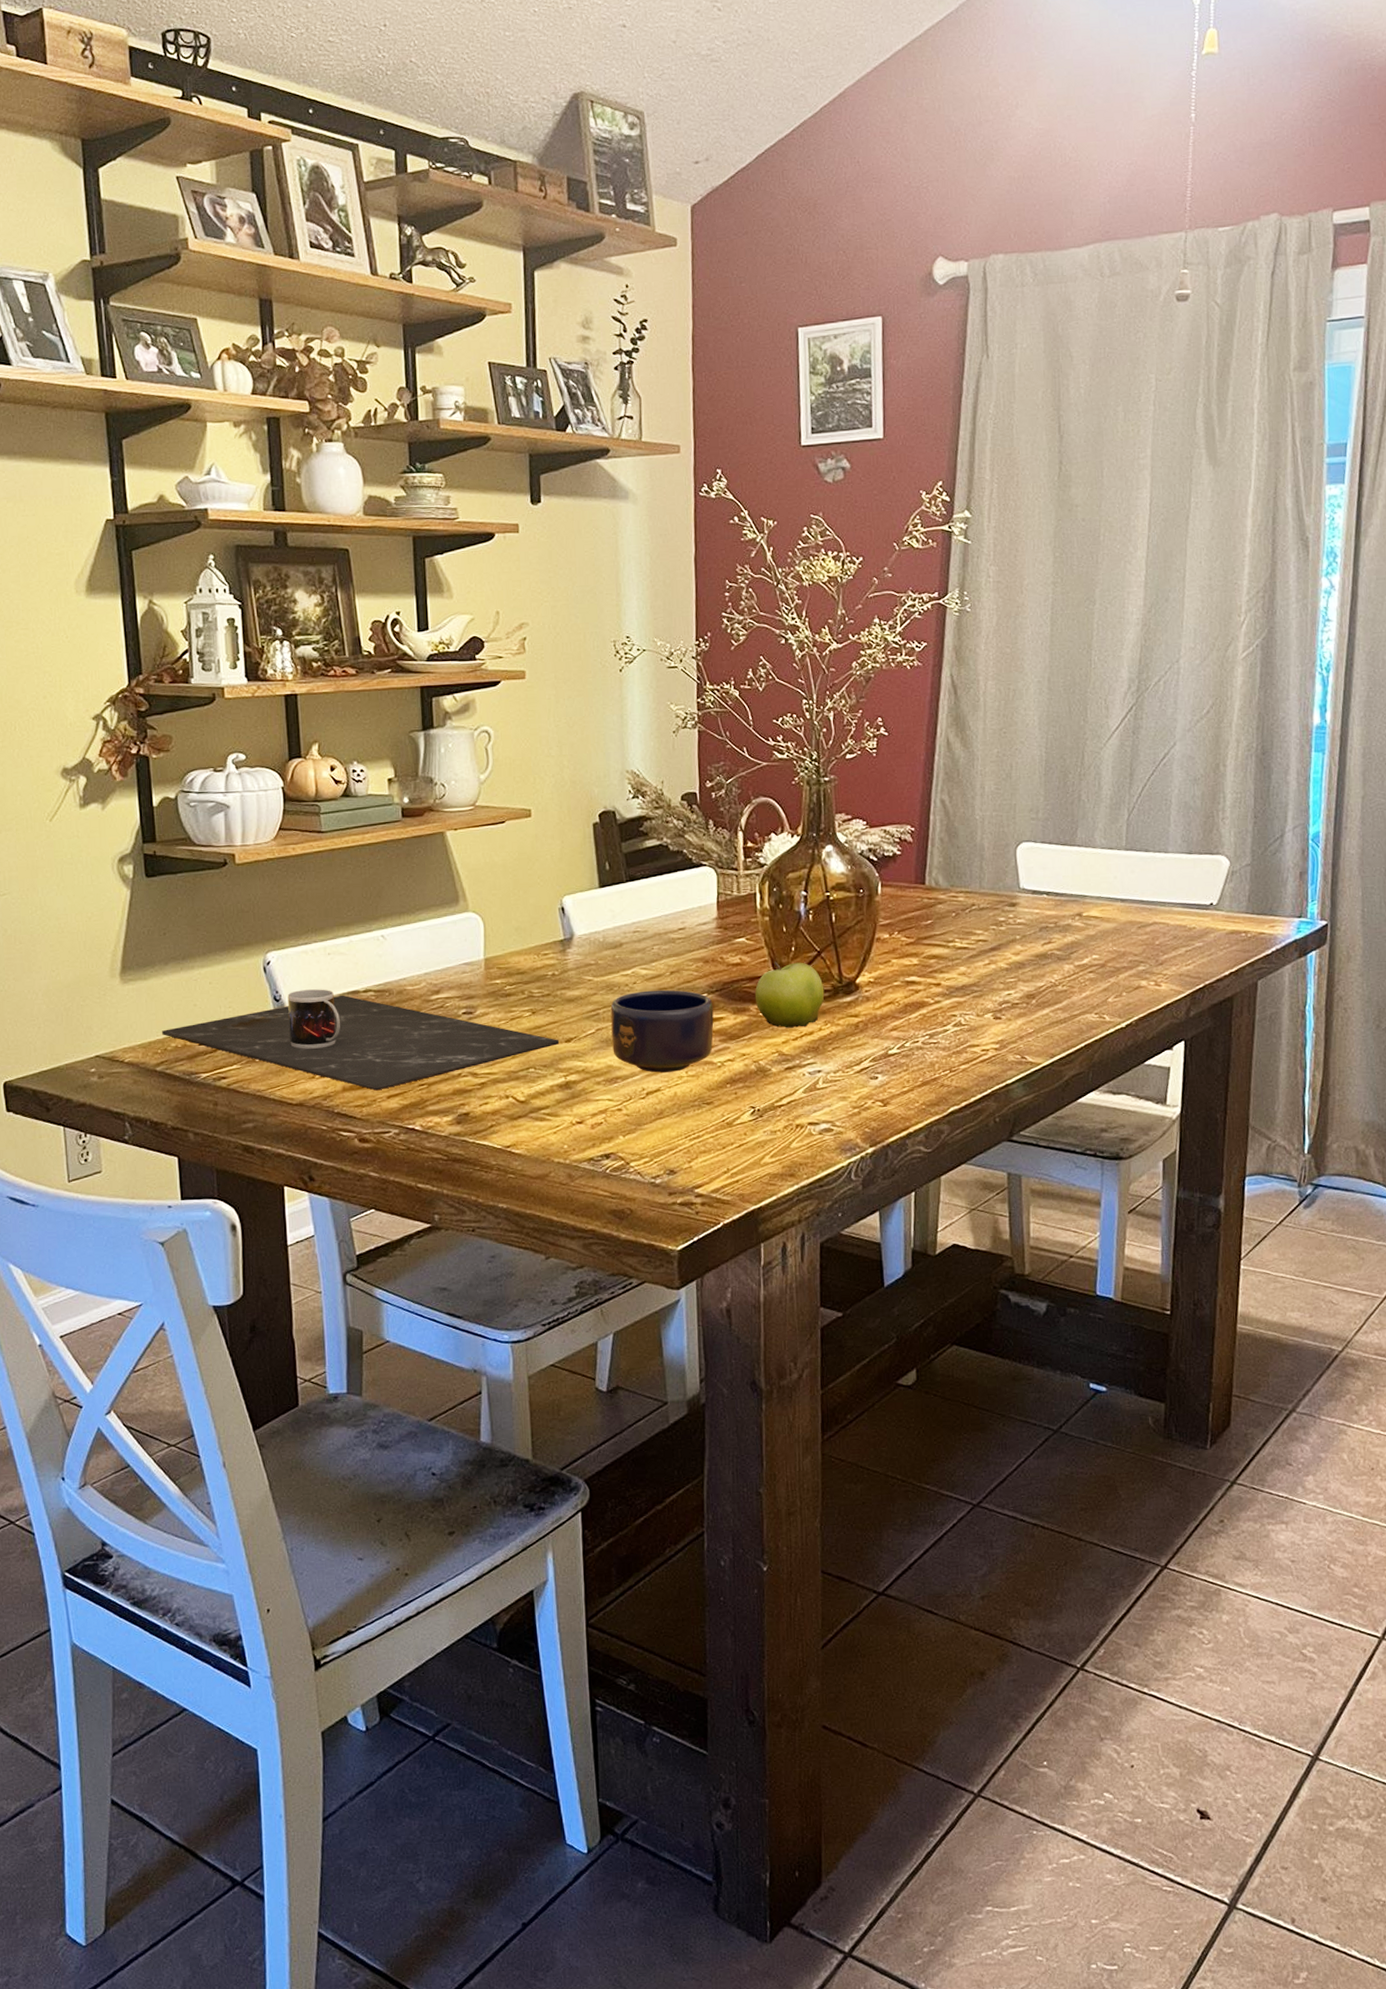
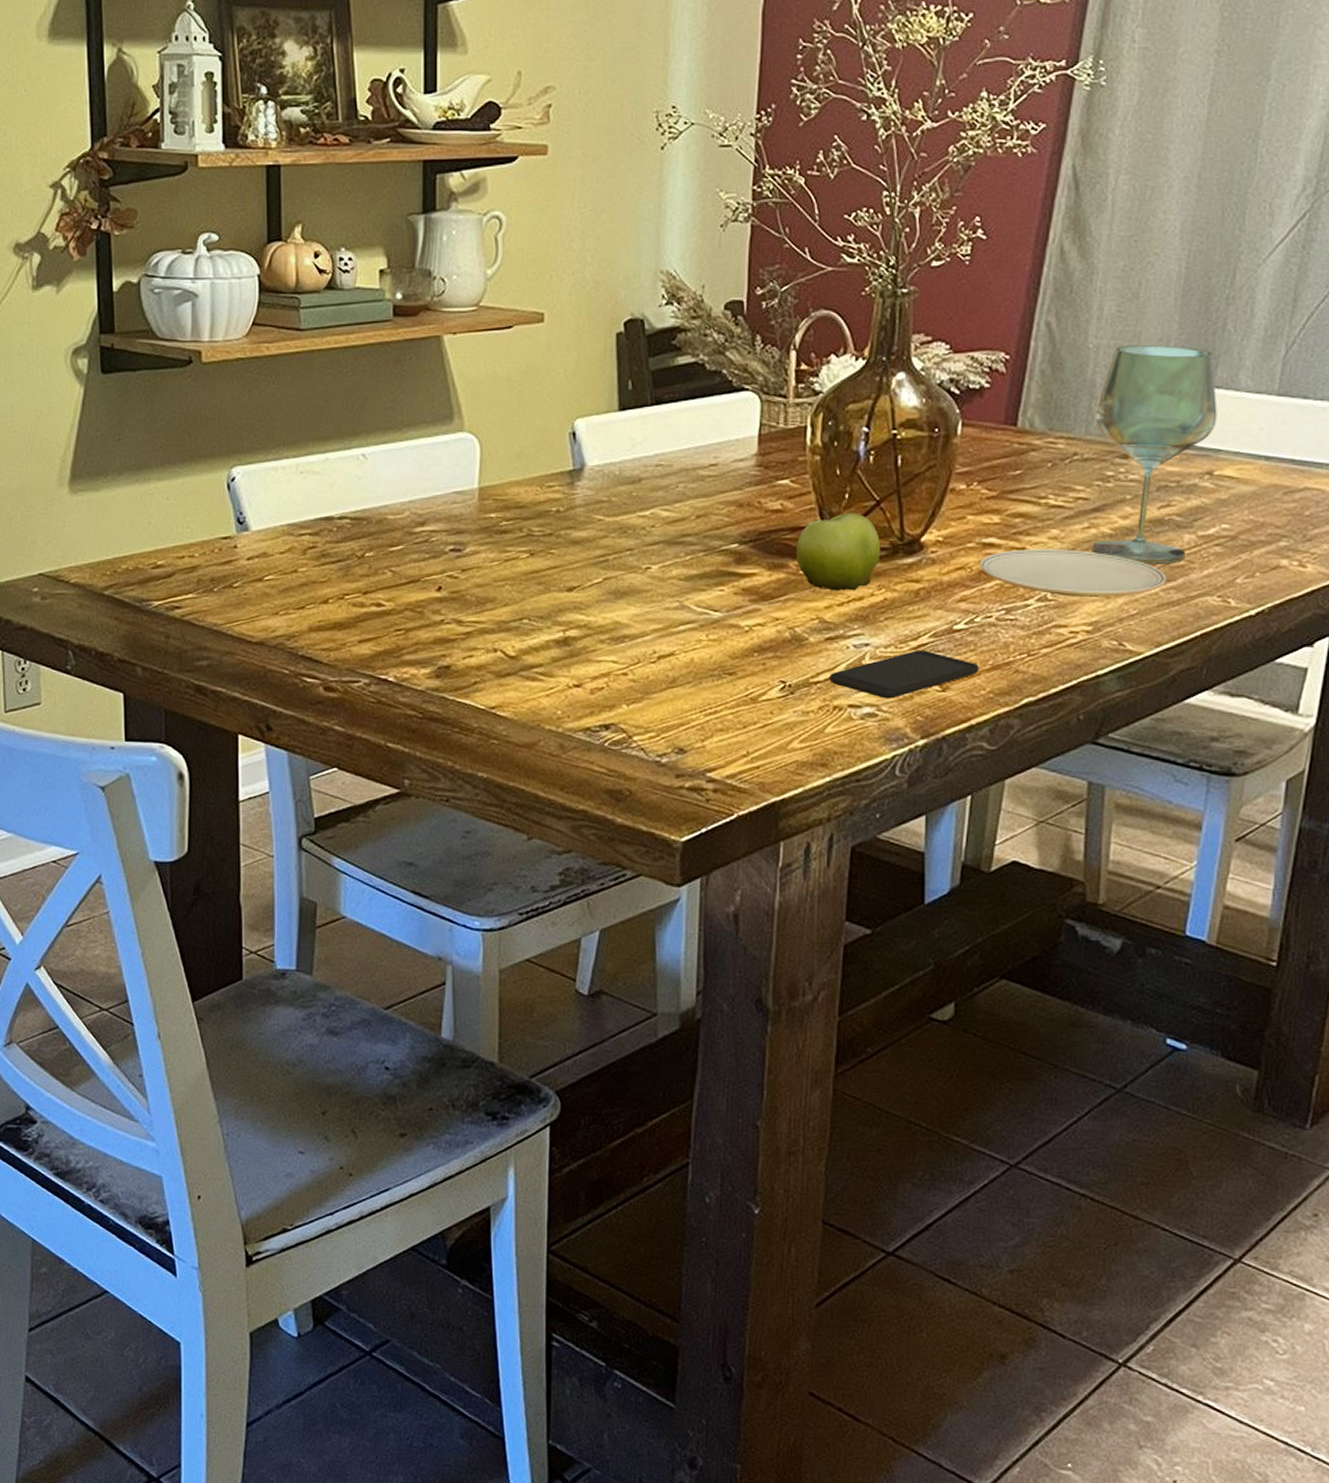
place setting: present [162,989,559,1091] -> none [112,512,559,633]
mug: present [610,989,714,1073] -> none [621,536,744,634]
mobile phone: none [791,1073,912,1116] -> present [829,650,979,699]
plate: none [904,982,1054,1021] -> present [979,549,1167,597]
wine glass: none [985,814,1081,991] -> present [1091,345,1217,564]

